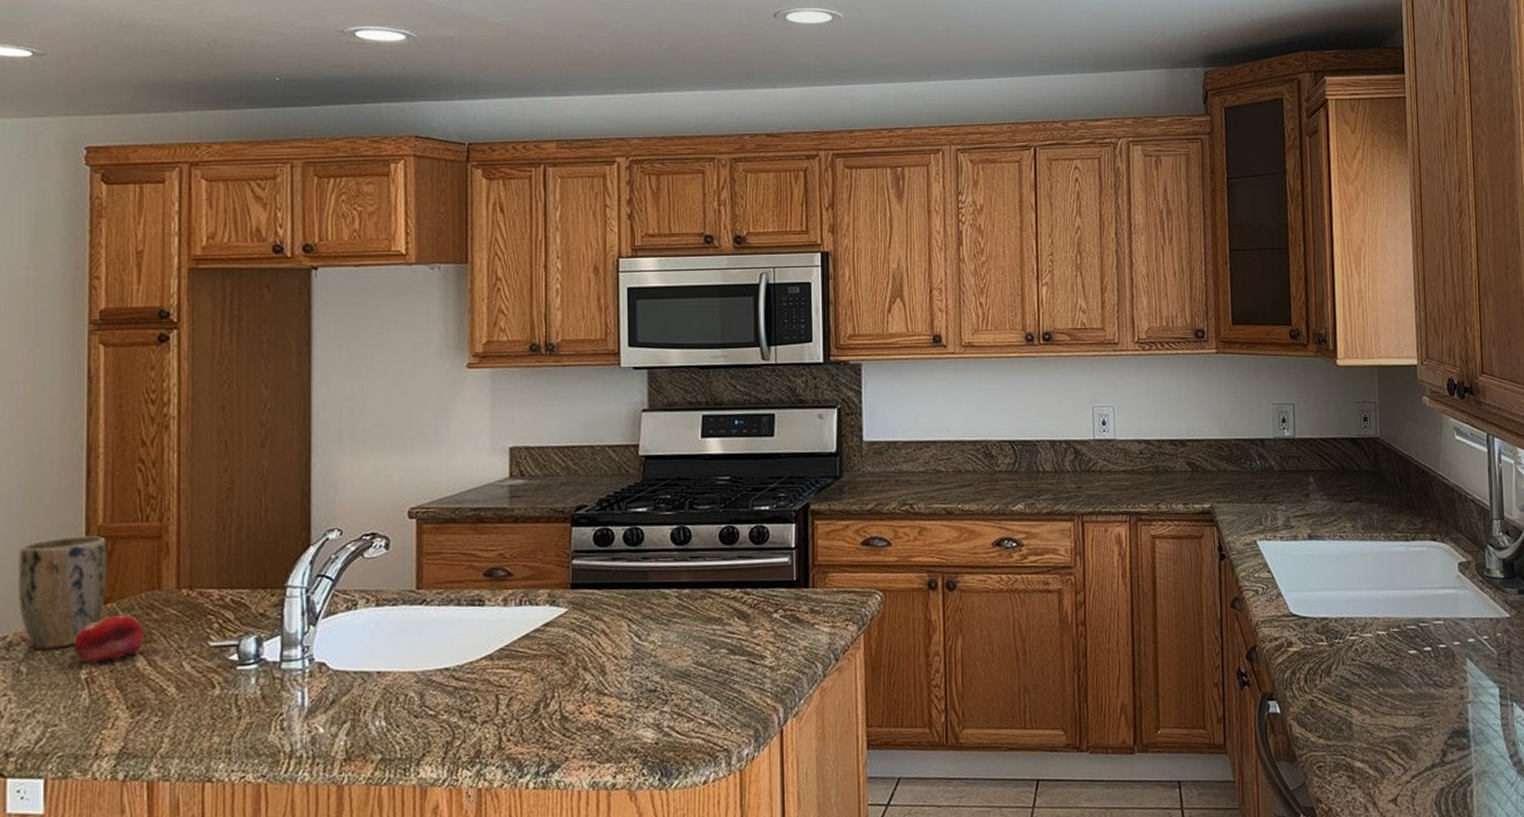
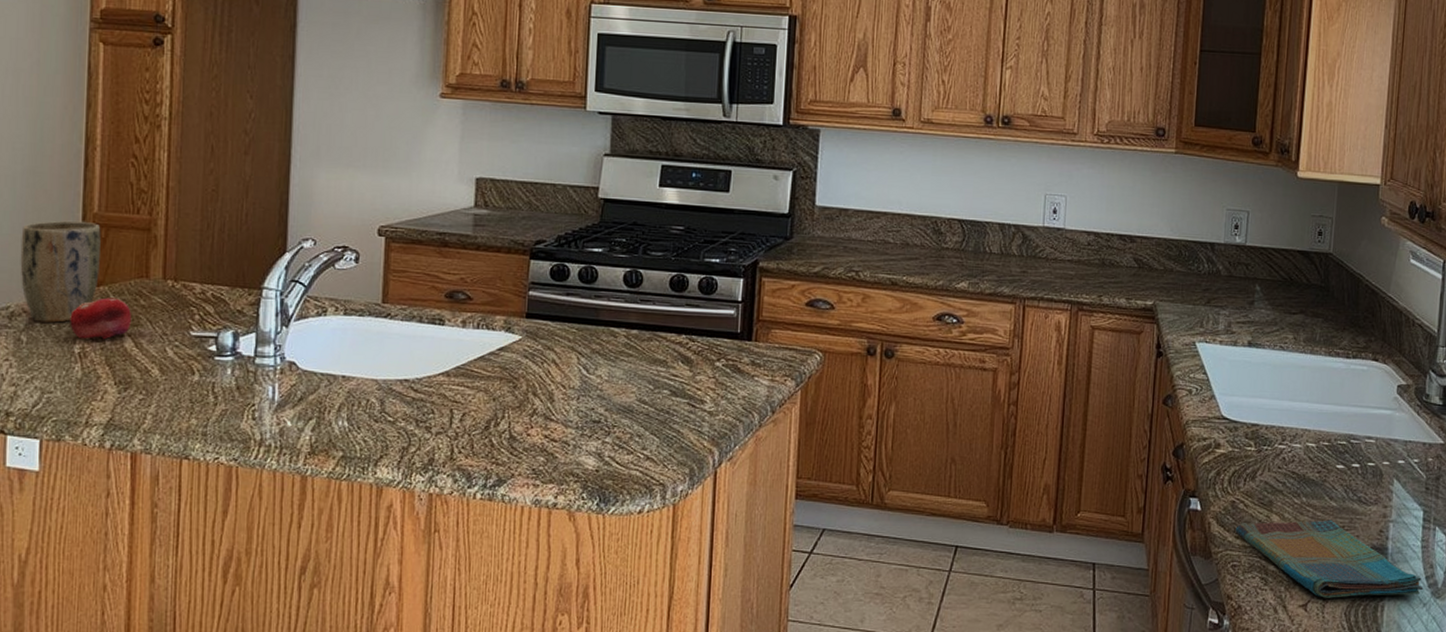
dish towel: none [1317,707,1509,790] -> present [1235,519,1424,598]

